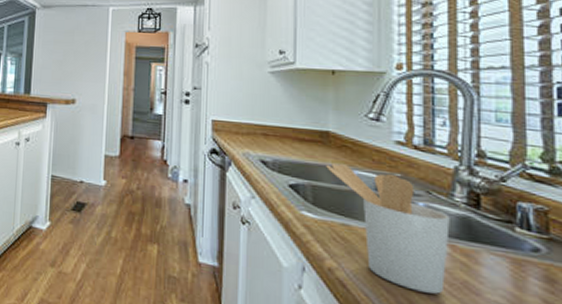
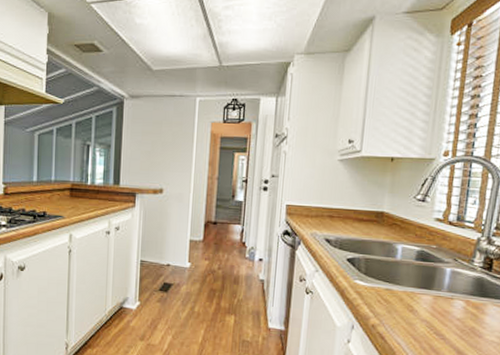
utensil holder: present [326,163,450,294] -> none [378,238,469,339]

